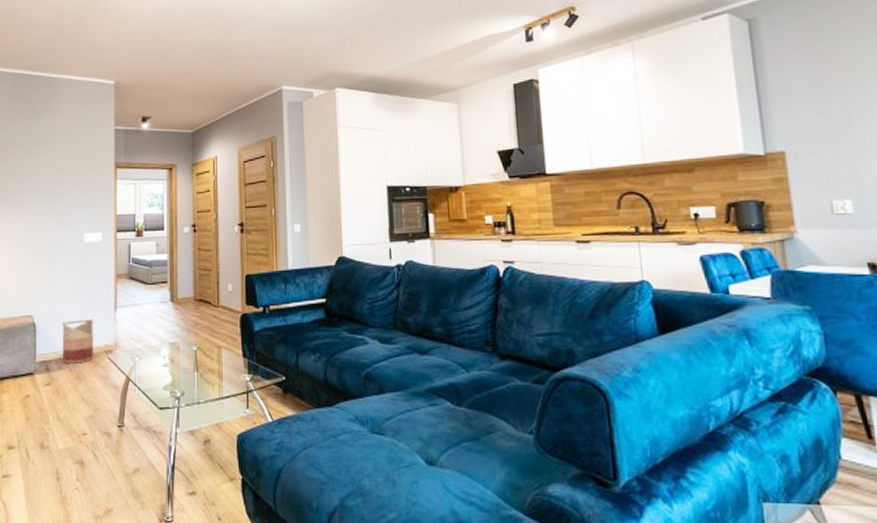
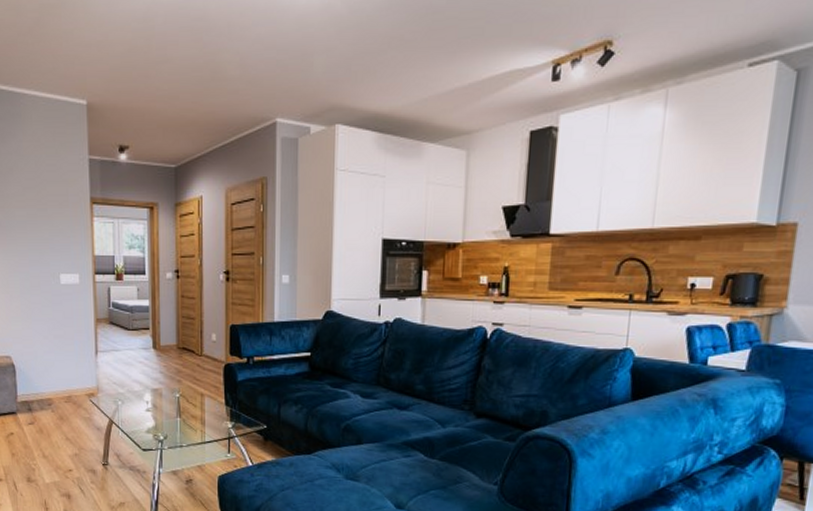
basket: present [62,319,93,364] -> none [42,362,76,405]

